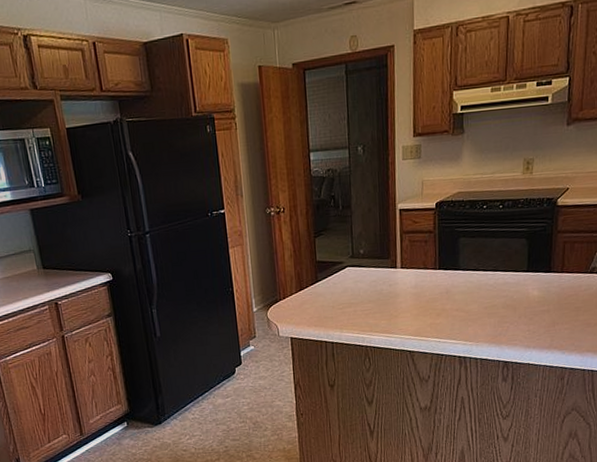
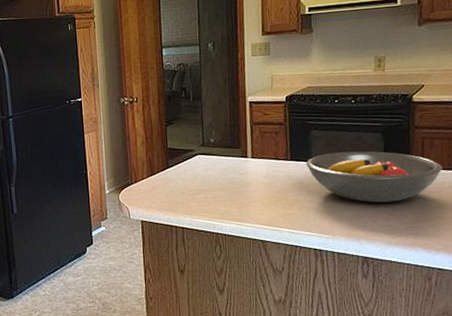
fruit bowl: none [453,257,580,309] -> present [305,151,442,203]

